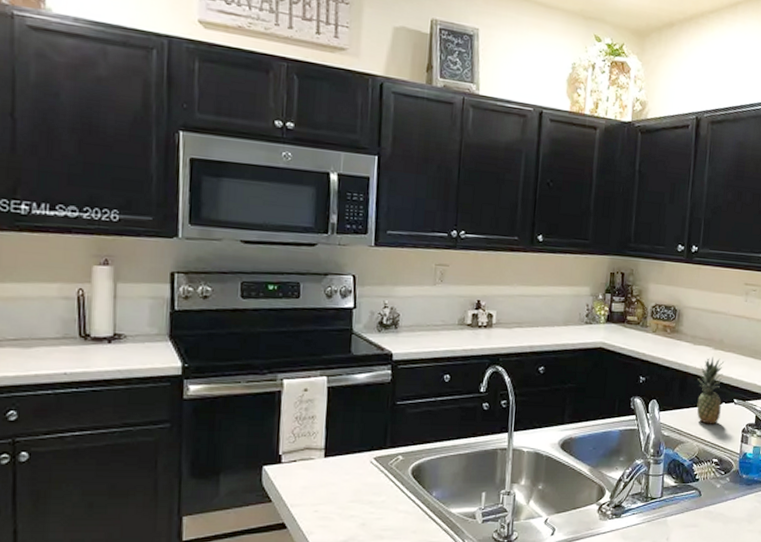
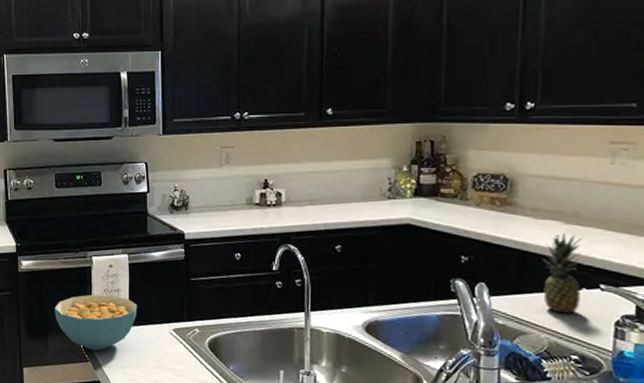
cereal bowl: none [230,423,335,488] -> present [54,294,138,351]

